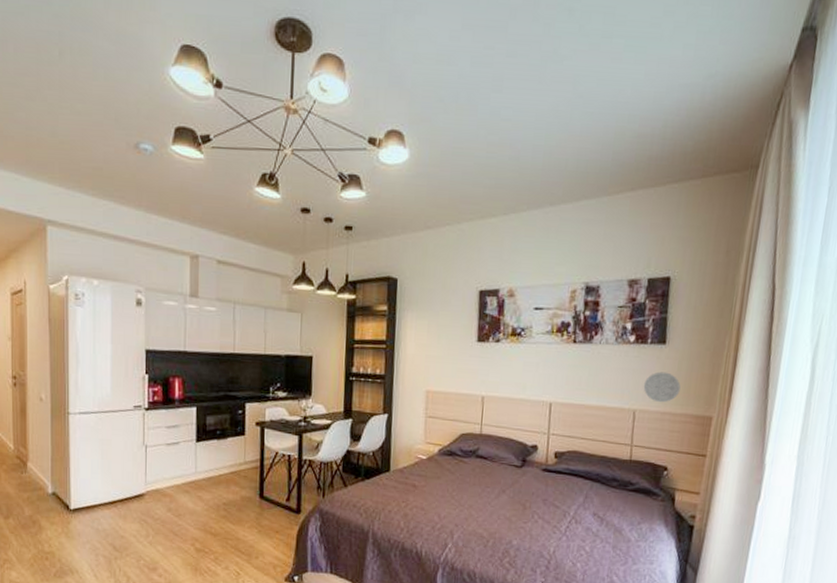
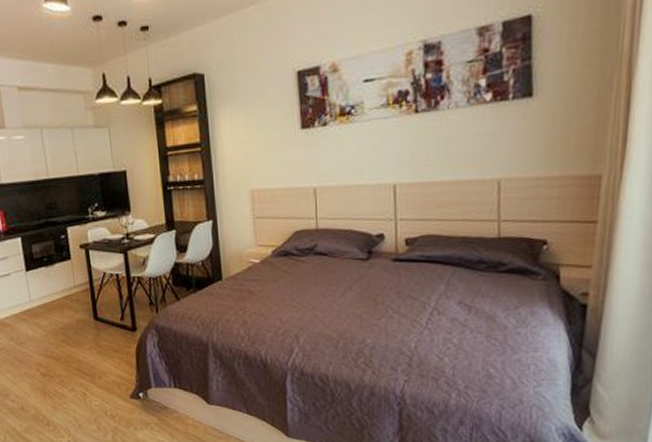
decorative medallion: present [643,371,681,403] -> none [507,129,556,167]

